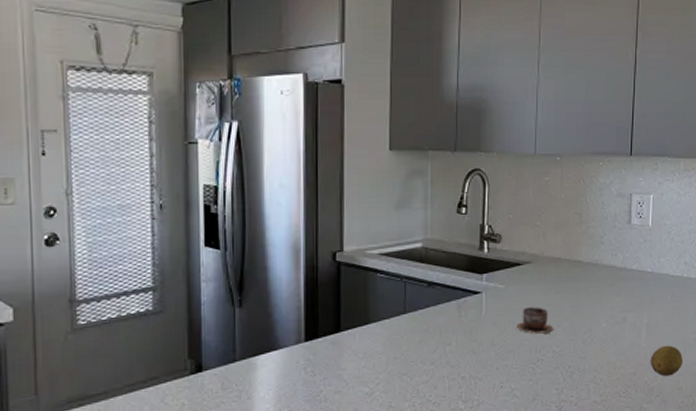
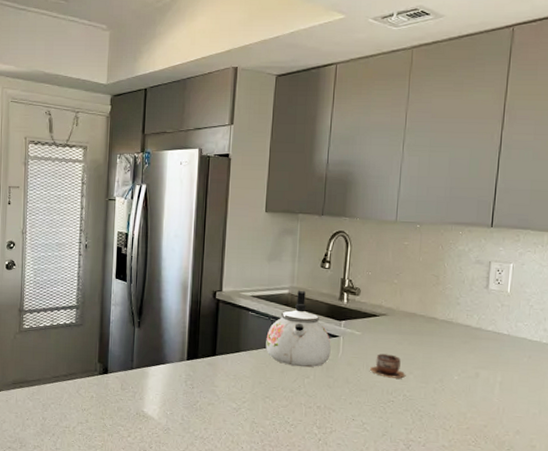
kettle: none [399,242,473,334] -> present [266,290,331,368]
fruit: present [650,345,683,376] -> none [502,404,538,433]

